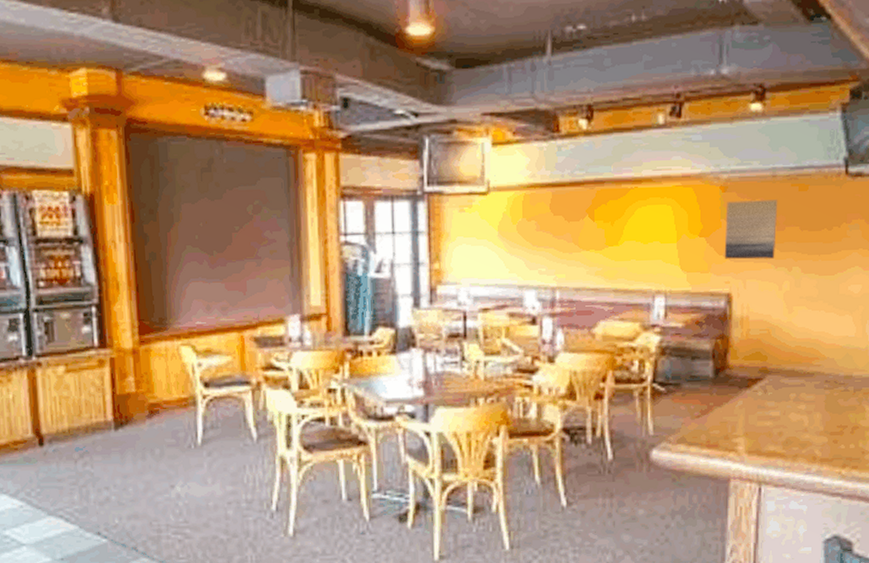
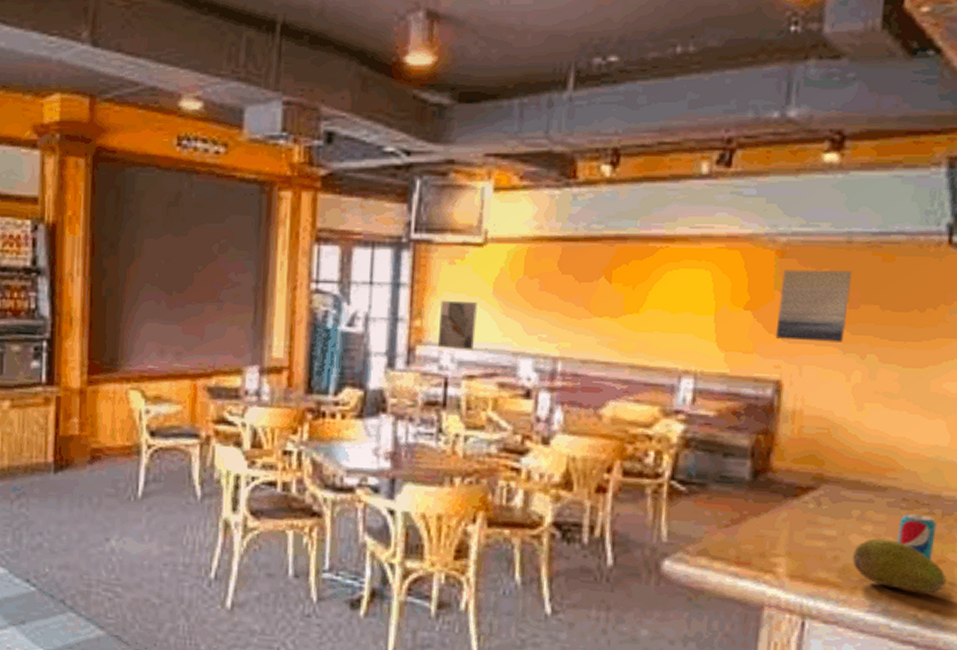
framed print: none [454,244,486,287] -> present [437,300,477,350]
fruit: none [792,414,860,453] -> present [852,538,946,593]
beverage can: none [823,392,851,428] -> present [897,513,937,560]

